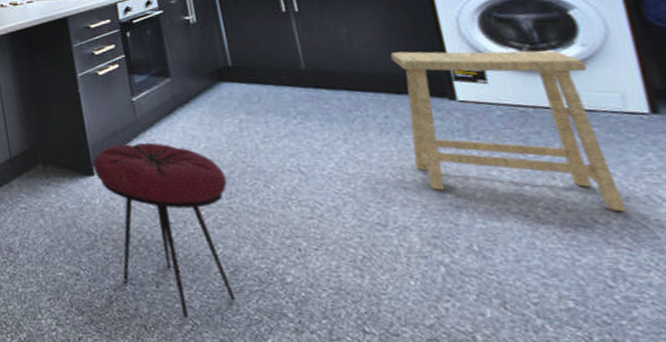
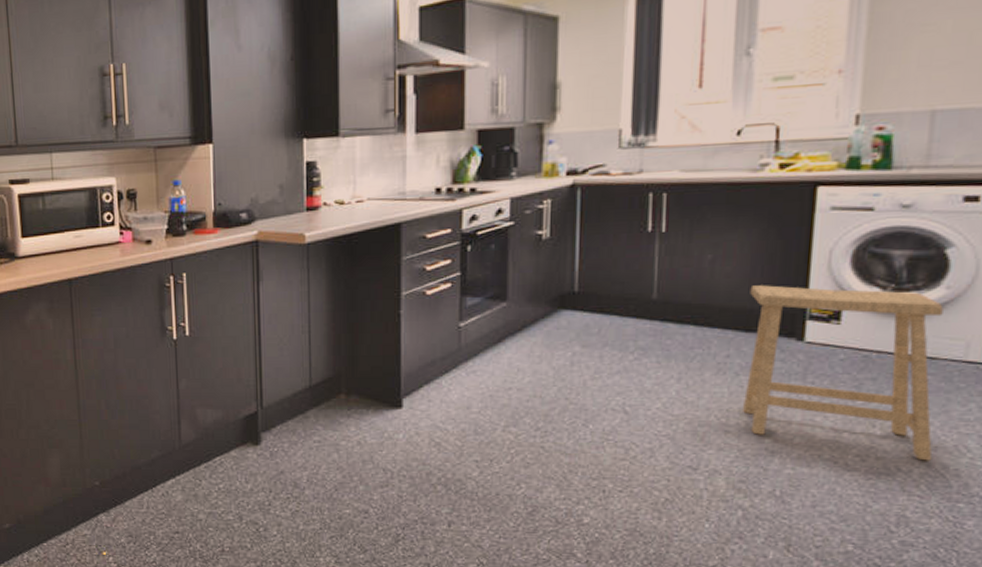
stool: present [93,142,235,319] -> none [402,373,545,558]

